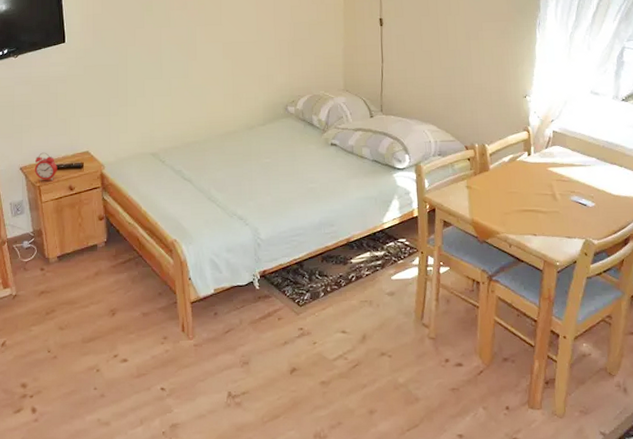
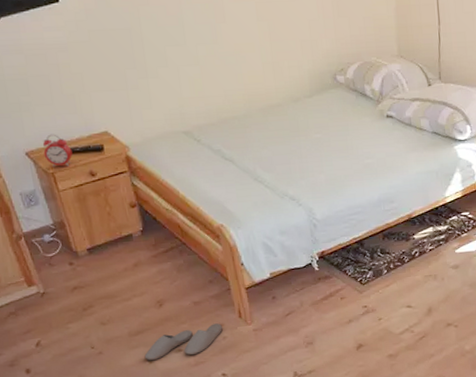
slippers: none [93,336,166,369] -> present [144,323,223,361]

